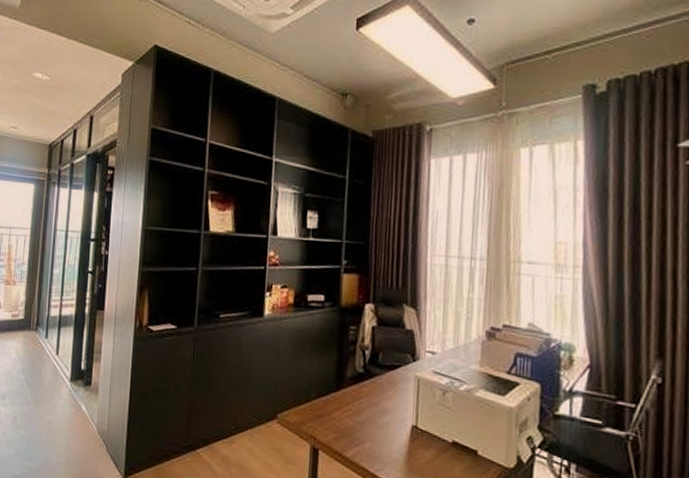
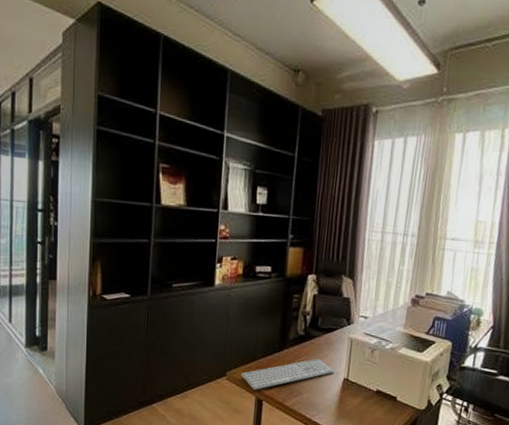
keyboard: none [293,400,400,437] -> present [240,358,334,391]

